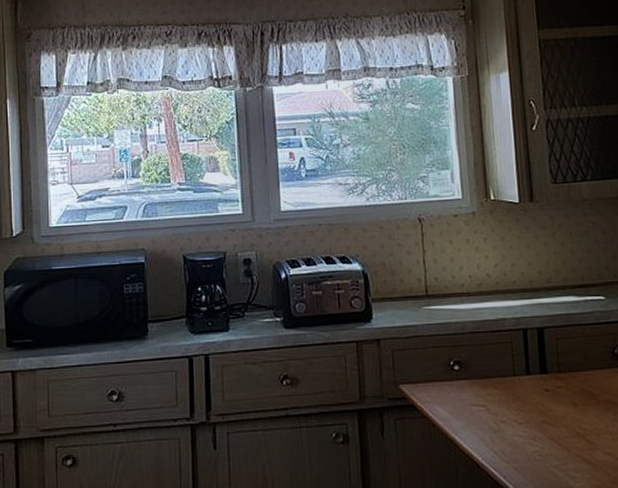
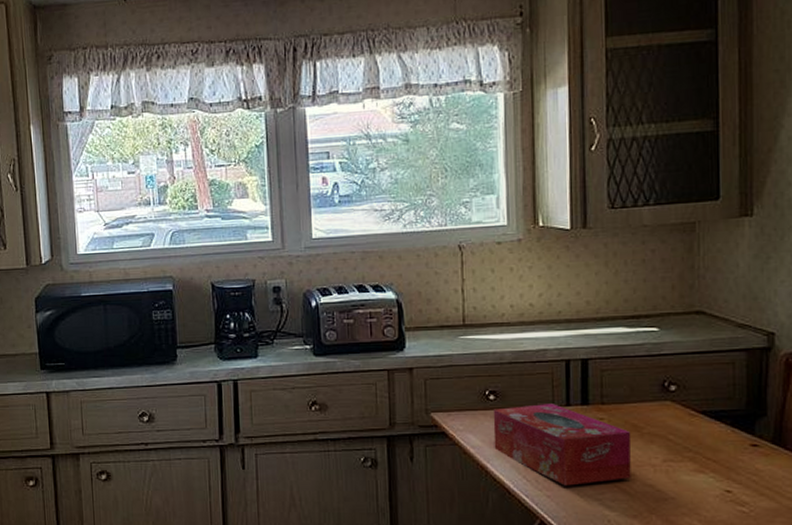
tissue box: none [458,373,592,457] -> present [493,404,632,486]

